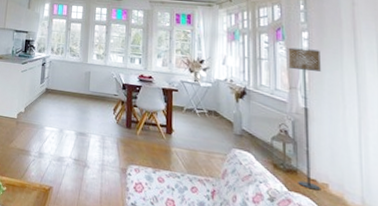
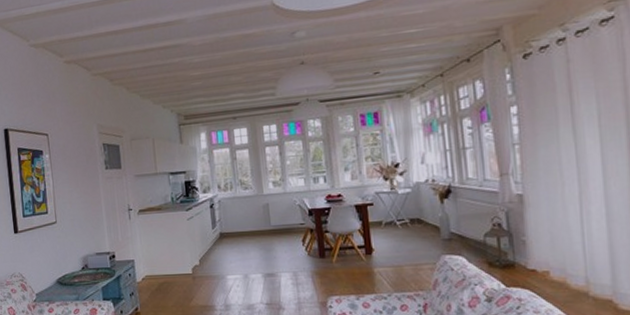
floor lamp: present [288,47,321,191] -> none [495,125,542,281]

